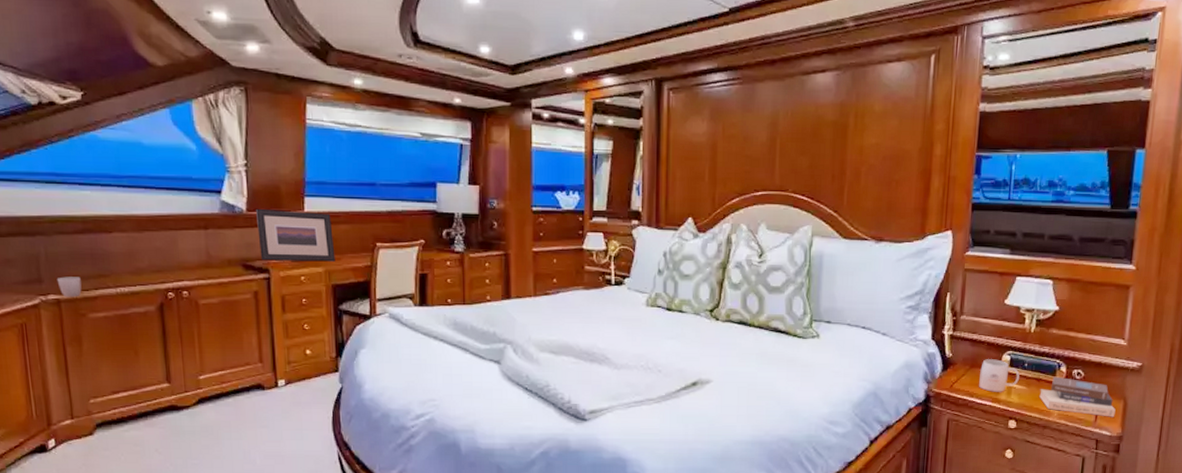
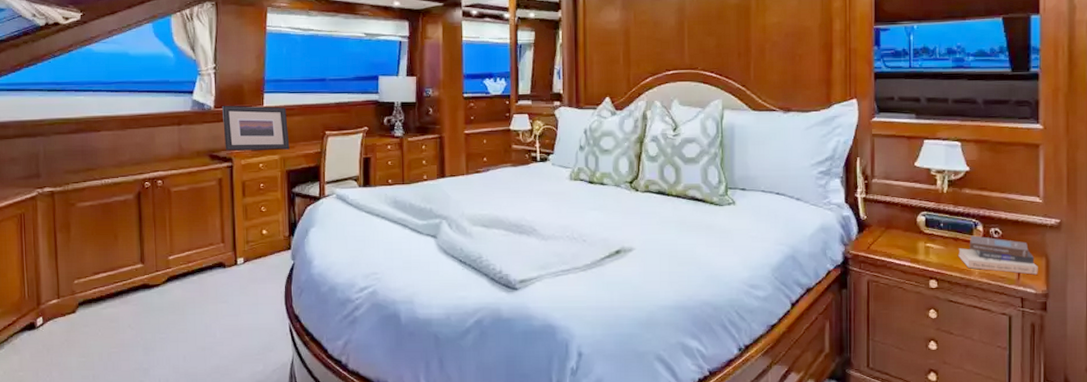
cup: present [56,276,82,297] -> none [52,171,73,189]
mug: present [979,359,1020,392] -> none [896,220,936,253]

